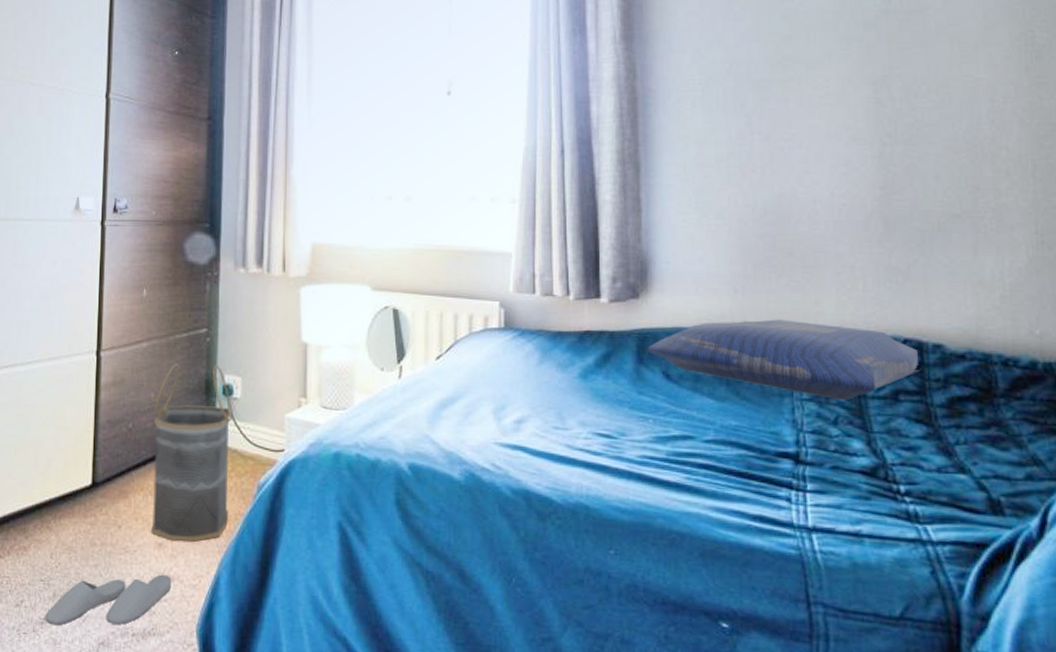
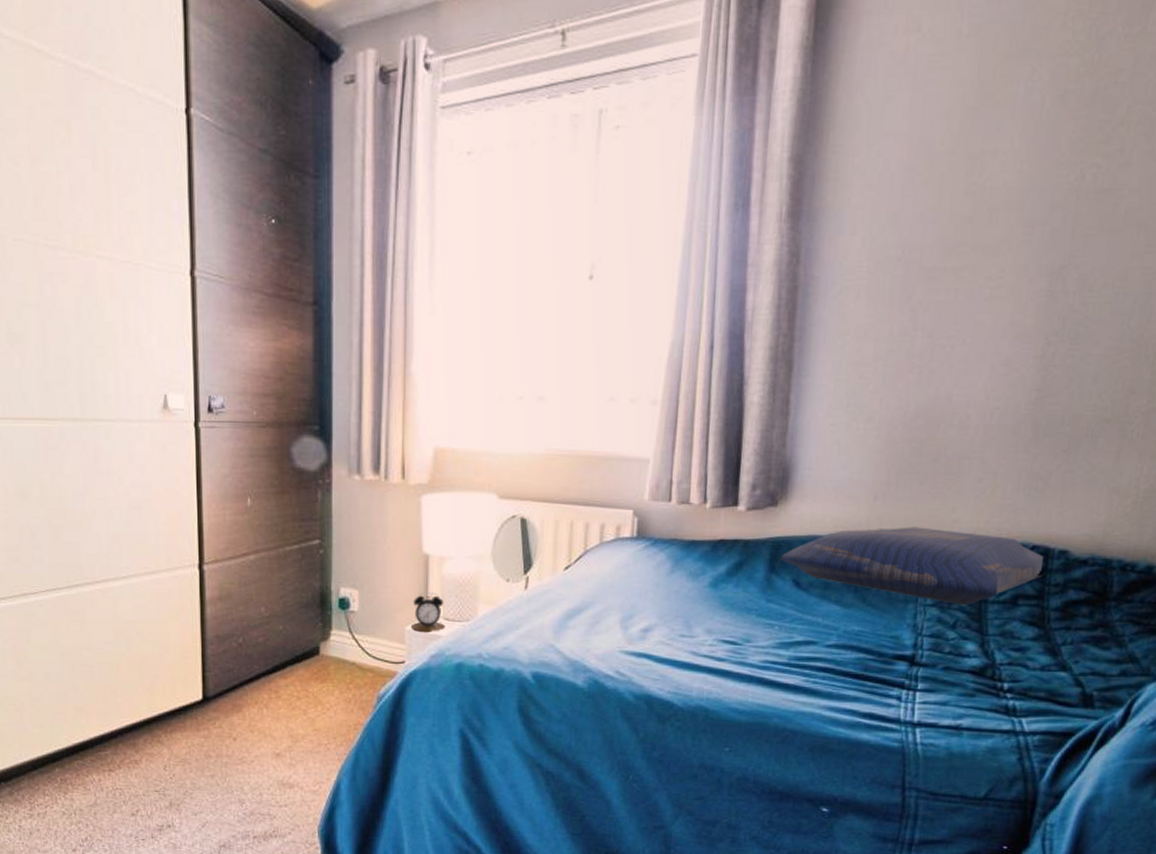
slippers: present [45,574,172,626] -> none [163,782,292,832]
basket: present [151,363,233,542] -> none [266,576,350,752]
alarm clock: none [291,380,323,420] -> present [412,592,445,632]

